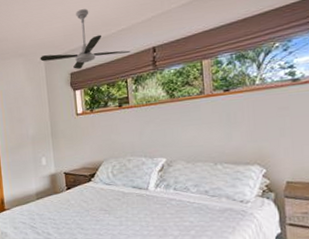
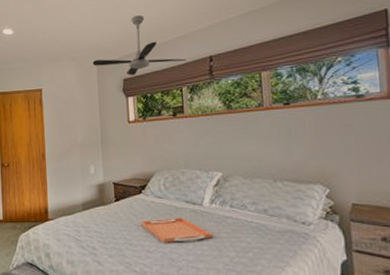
serving tray: none [91,201,159,226] -> present [141,217,214,243]

